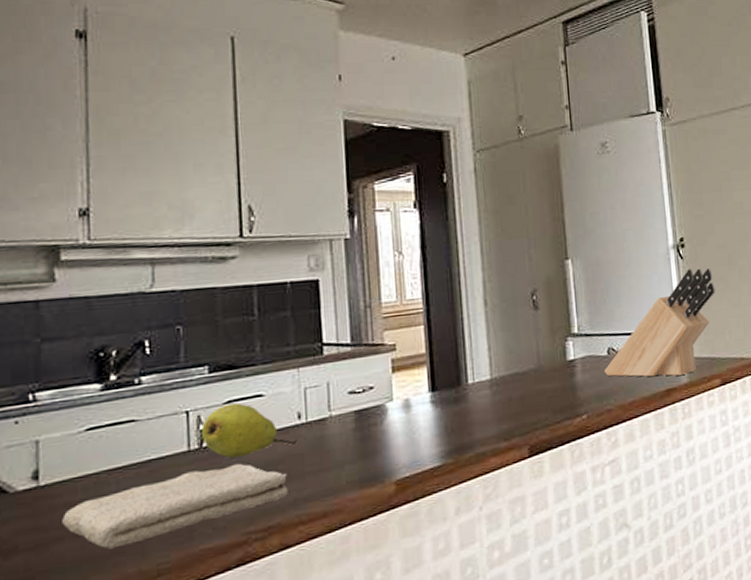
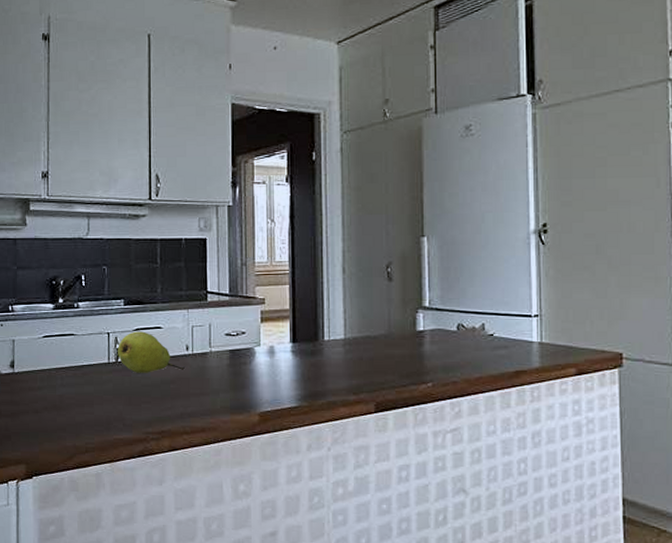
washcloth: present [62,463,288,549] -> none [27,378,177,426]
knife block: present [604,268,715,377] -> none [452,255,578,360]

